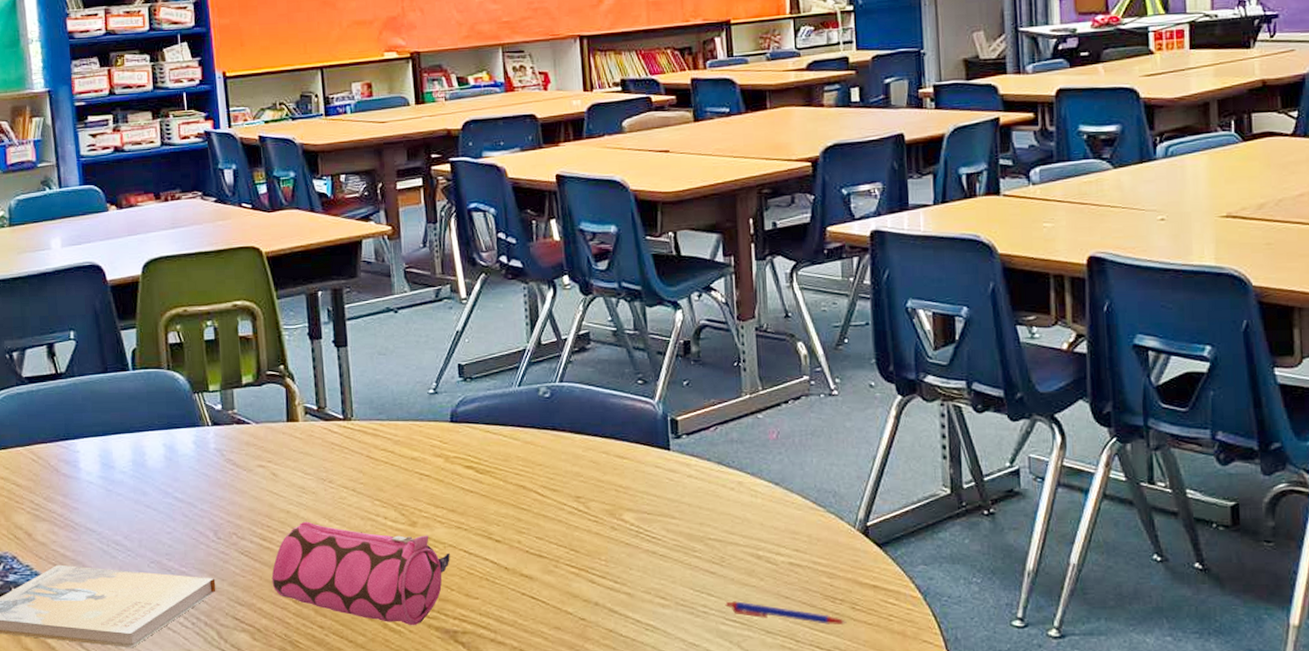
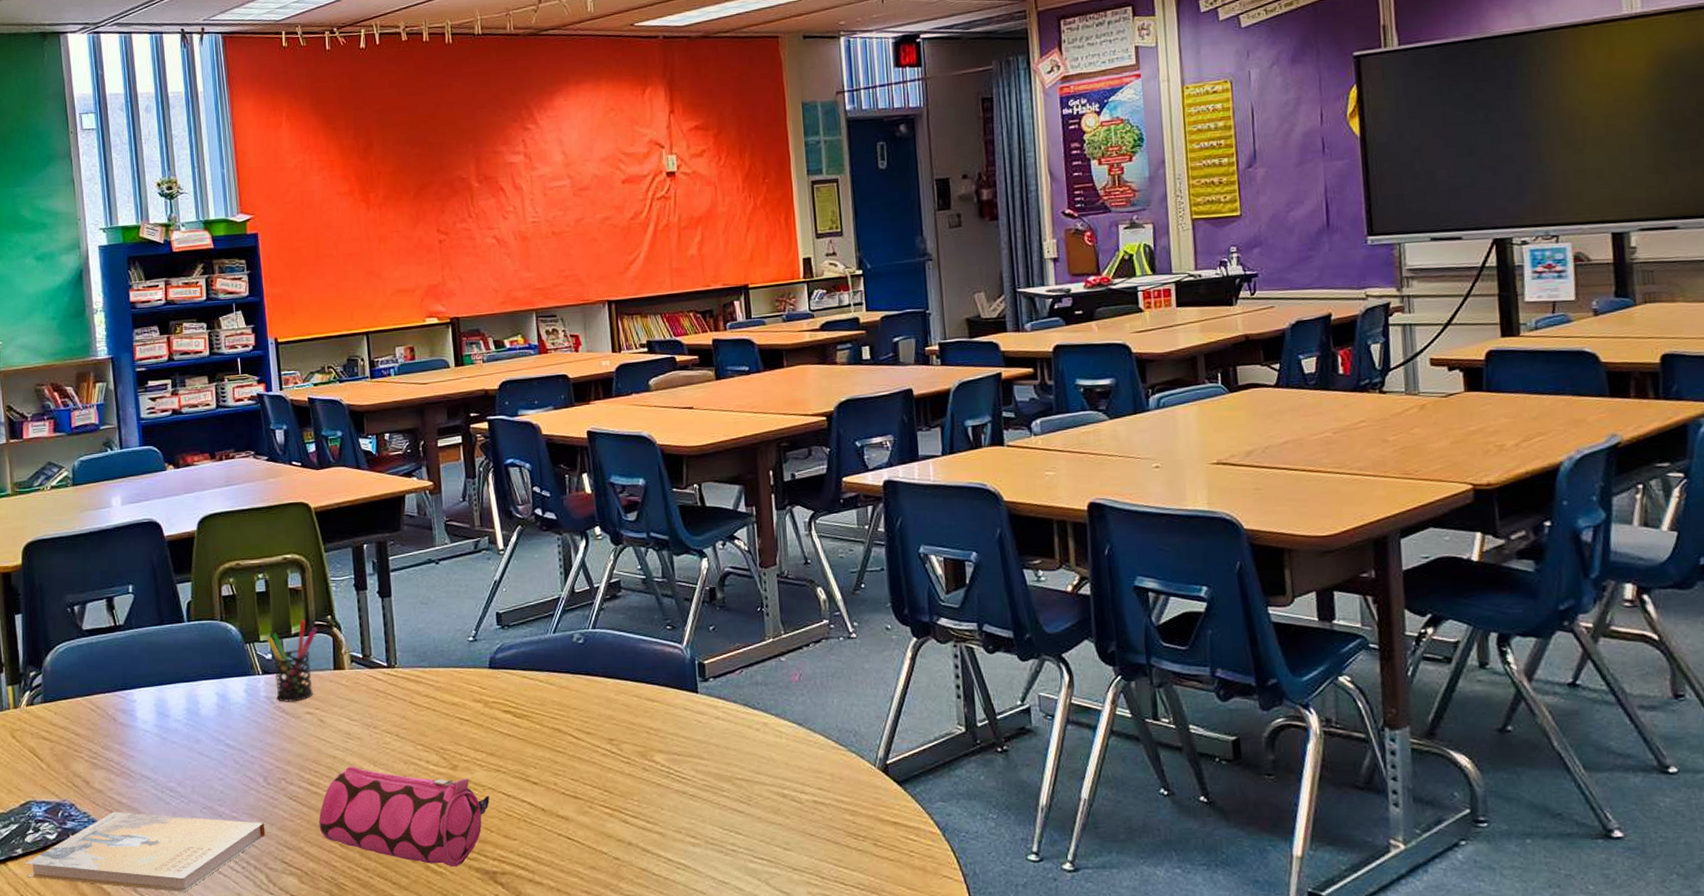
pen holder: none [216,369,270,455] -> present [267,619,318,702]
pen: present [725,601,847,624] -> none [753,839,870,861]

